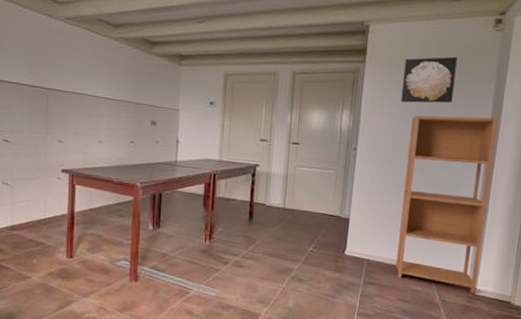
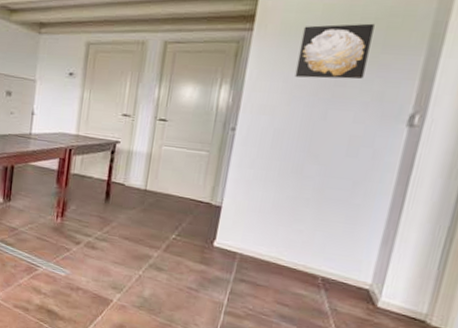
bookcase: present [396,115,498,294] -> none [275,93,426,306]

